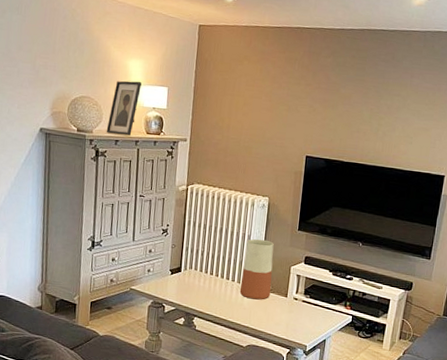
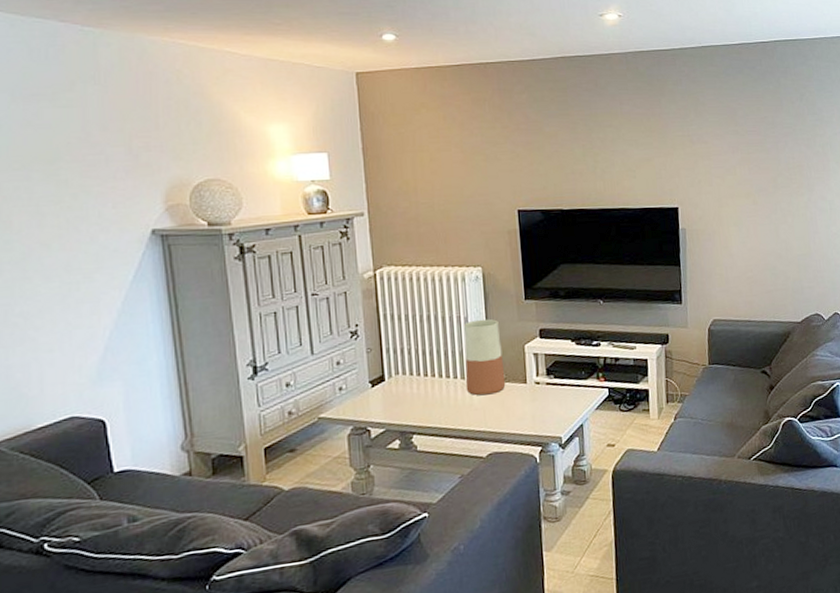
picture frame: present [106,80,142,137] -> none [250,151,291,222]

